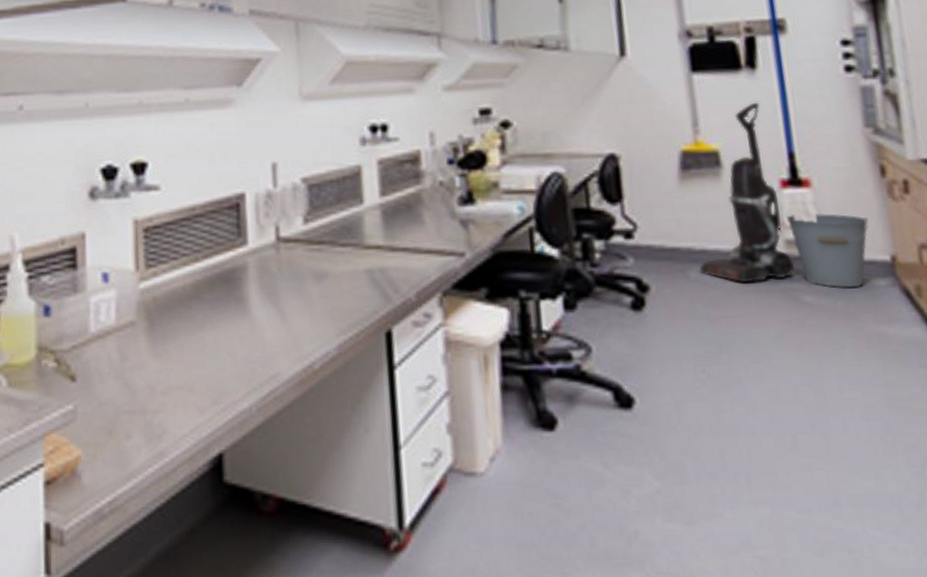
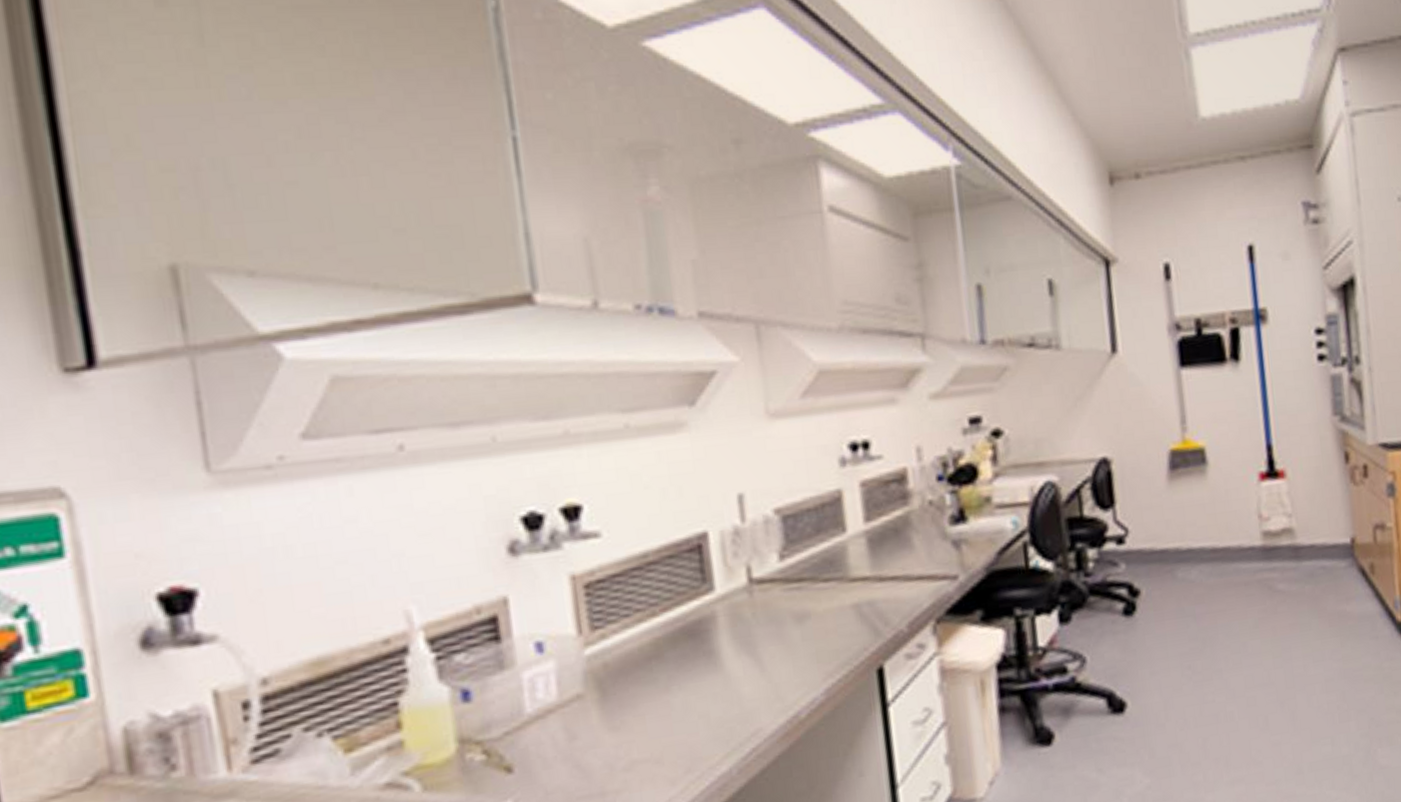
vacuum cleaner: present [699,102,794,282] -> none [1186,395,1270,577]
bucket: present [786,213,869,288] -> none [1263,502,1334,573]

